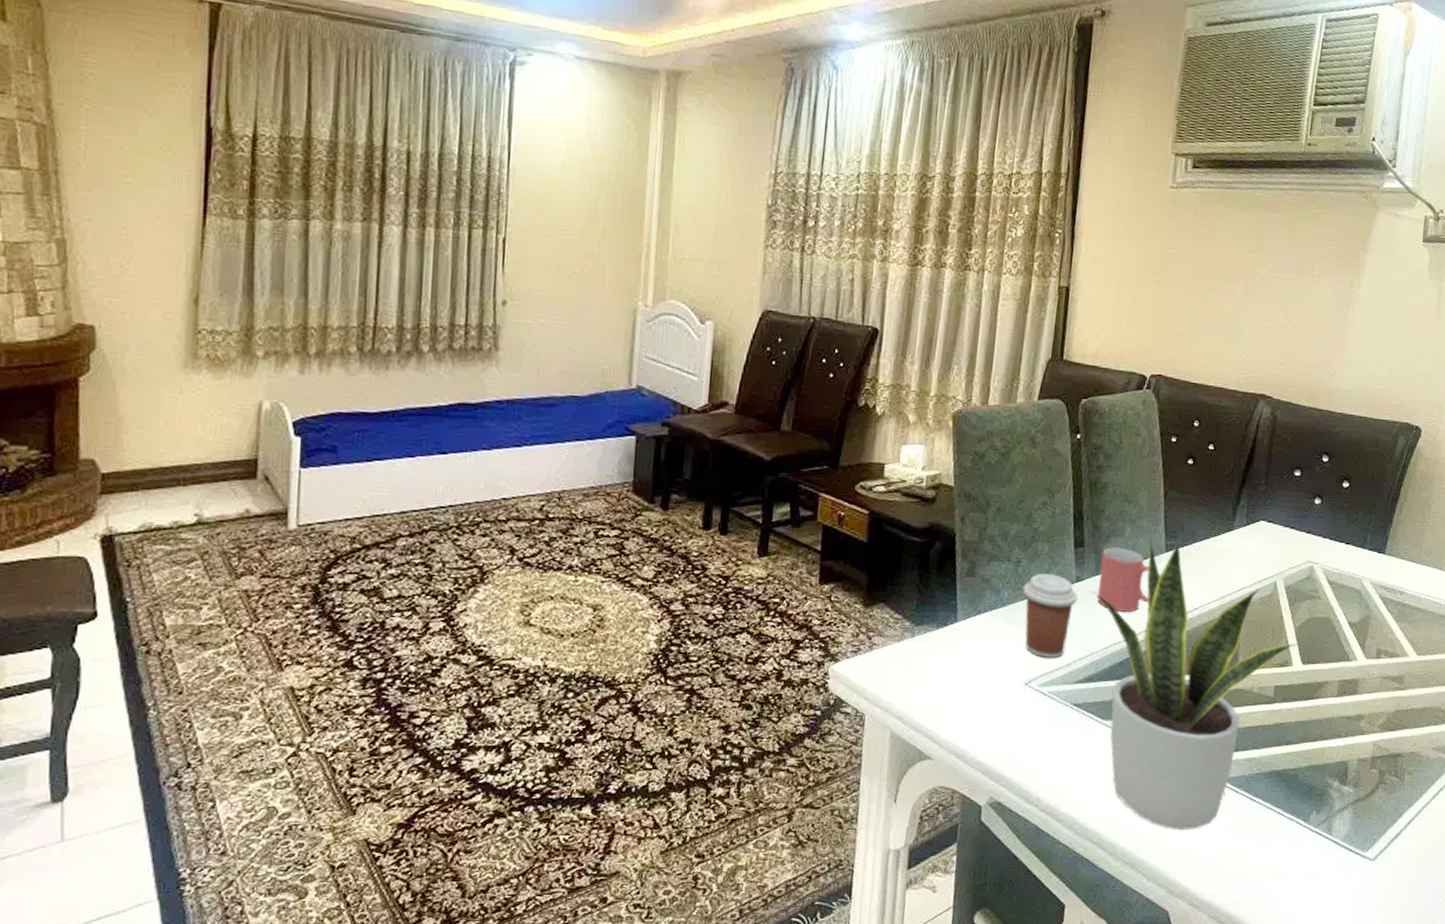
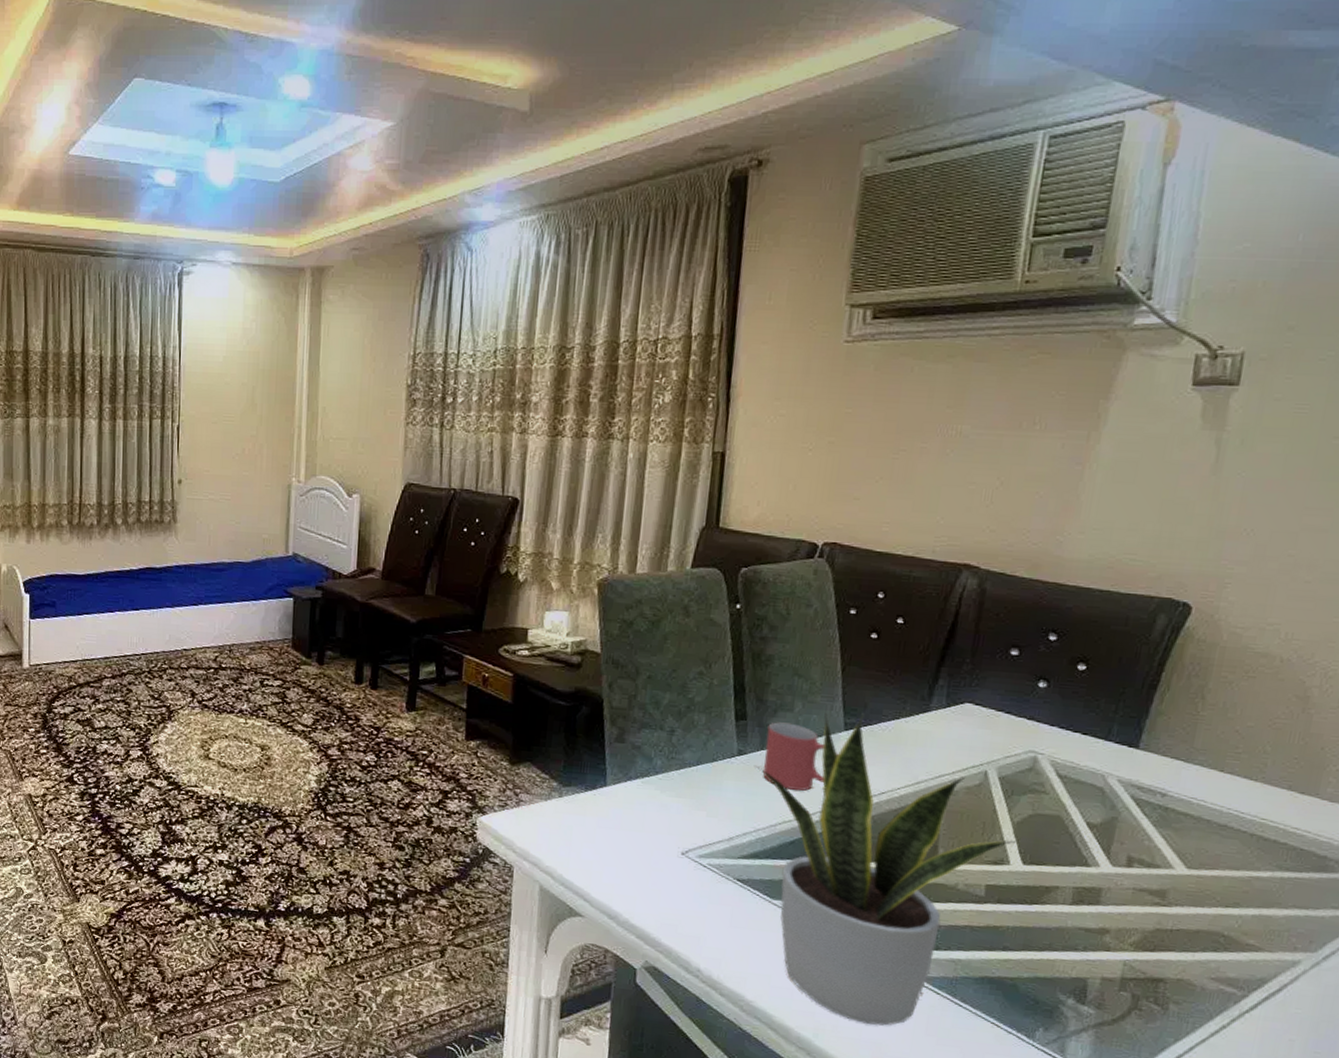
coffee cup: present [1022,574,1078,659] -> none [677,744,741,831]

